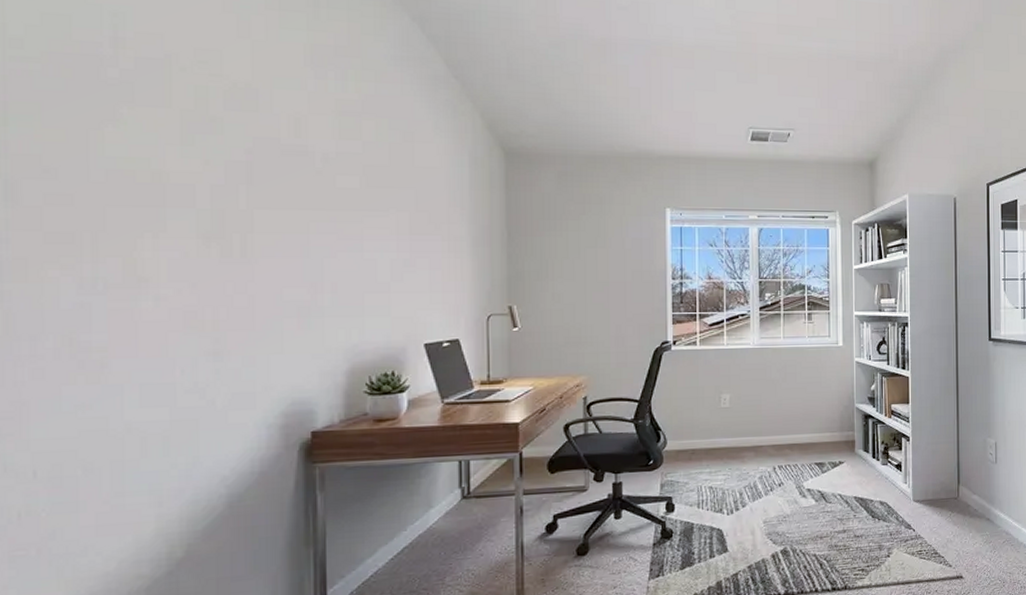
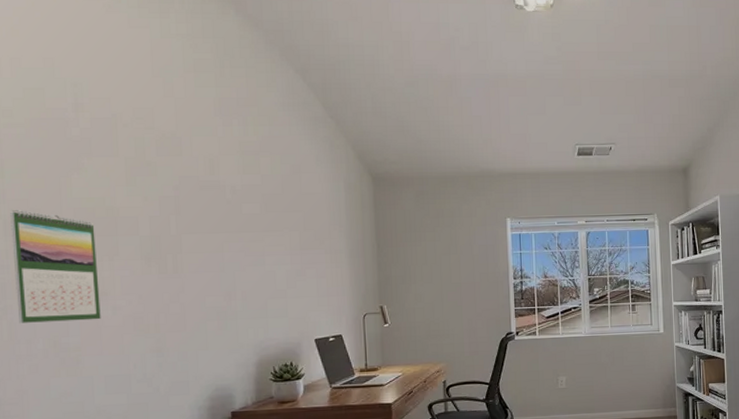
calendar: none [14,166,138,314] -> present [10,209,101,323]

